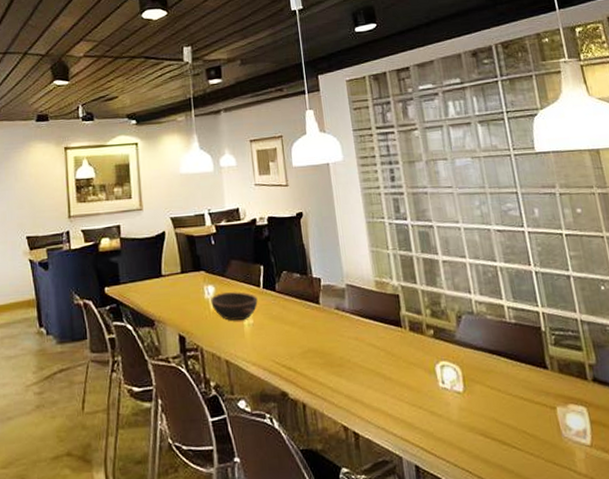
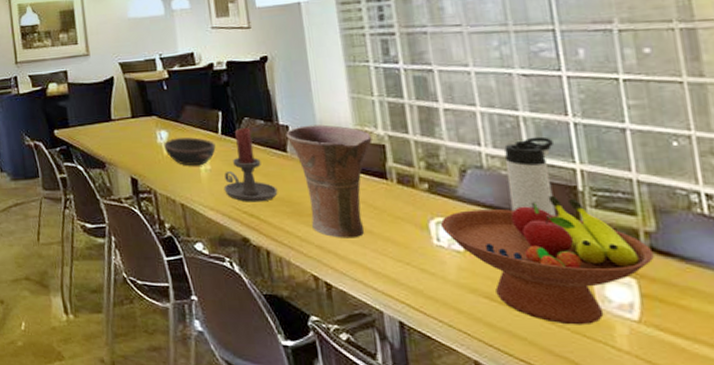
candle holder: none [265,280,312,355] -> present [223,127,278,202]
vase: none [318,277,389,387] -> present [286,124,373,238]
fruit bowl: none [444,336,597,455] -> present [440,195,655,325]
thermos bottle: none [488,284,528,355] -> present [504,136,556,216]

